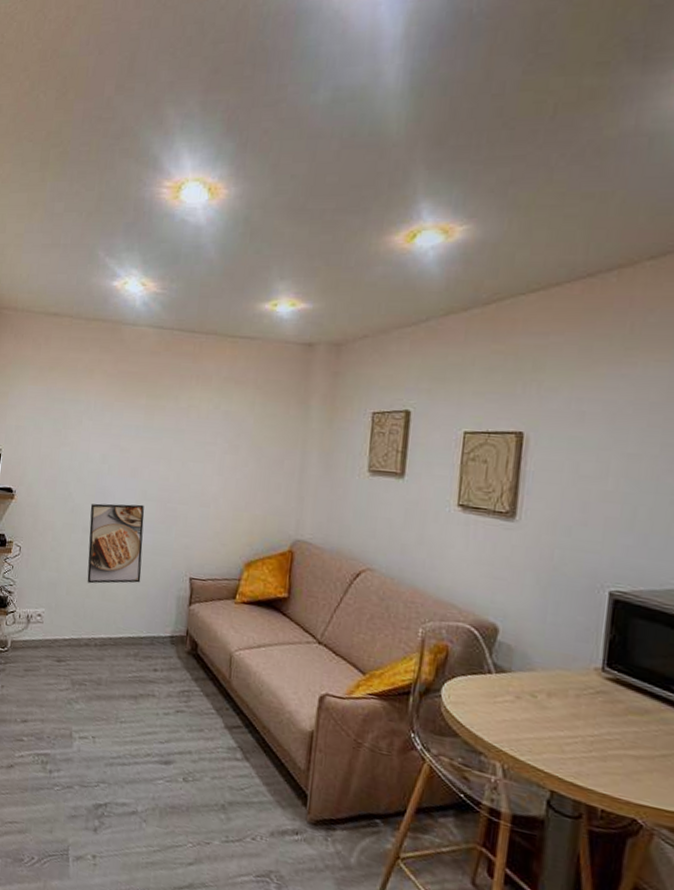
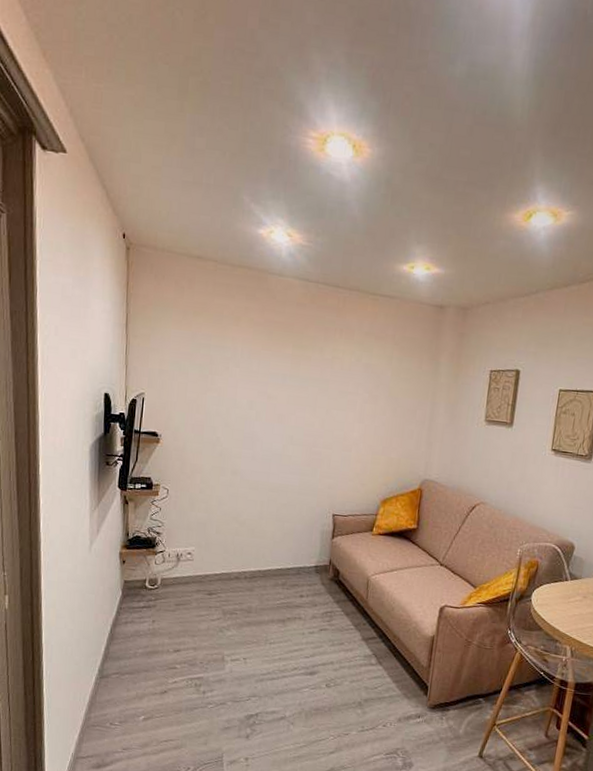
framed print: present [87,503,145,584] -> none [236,447,291,523]

